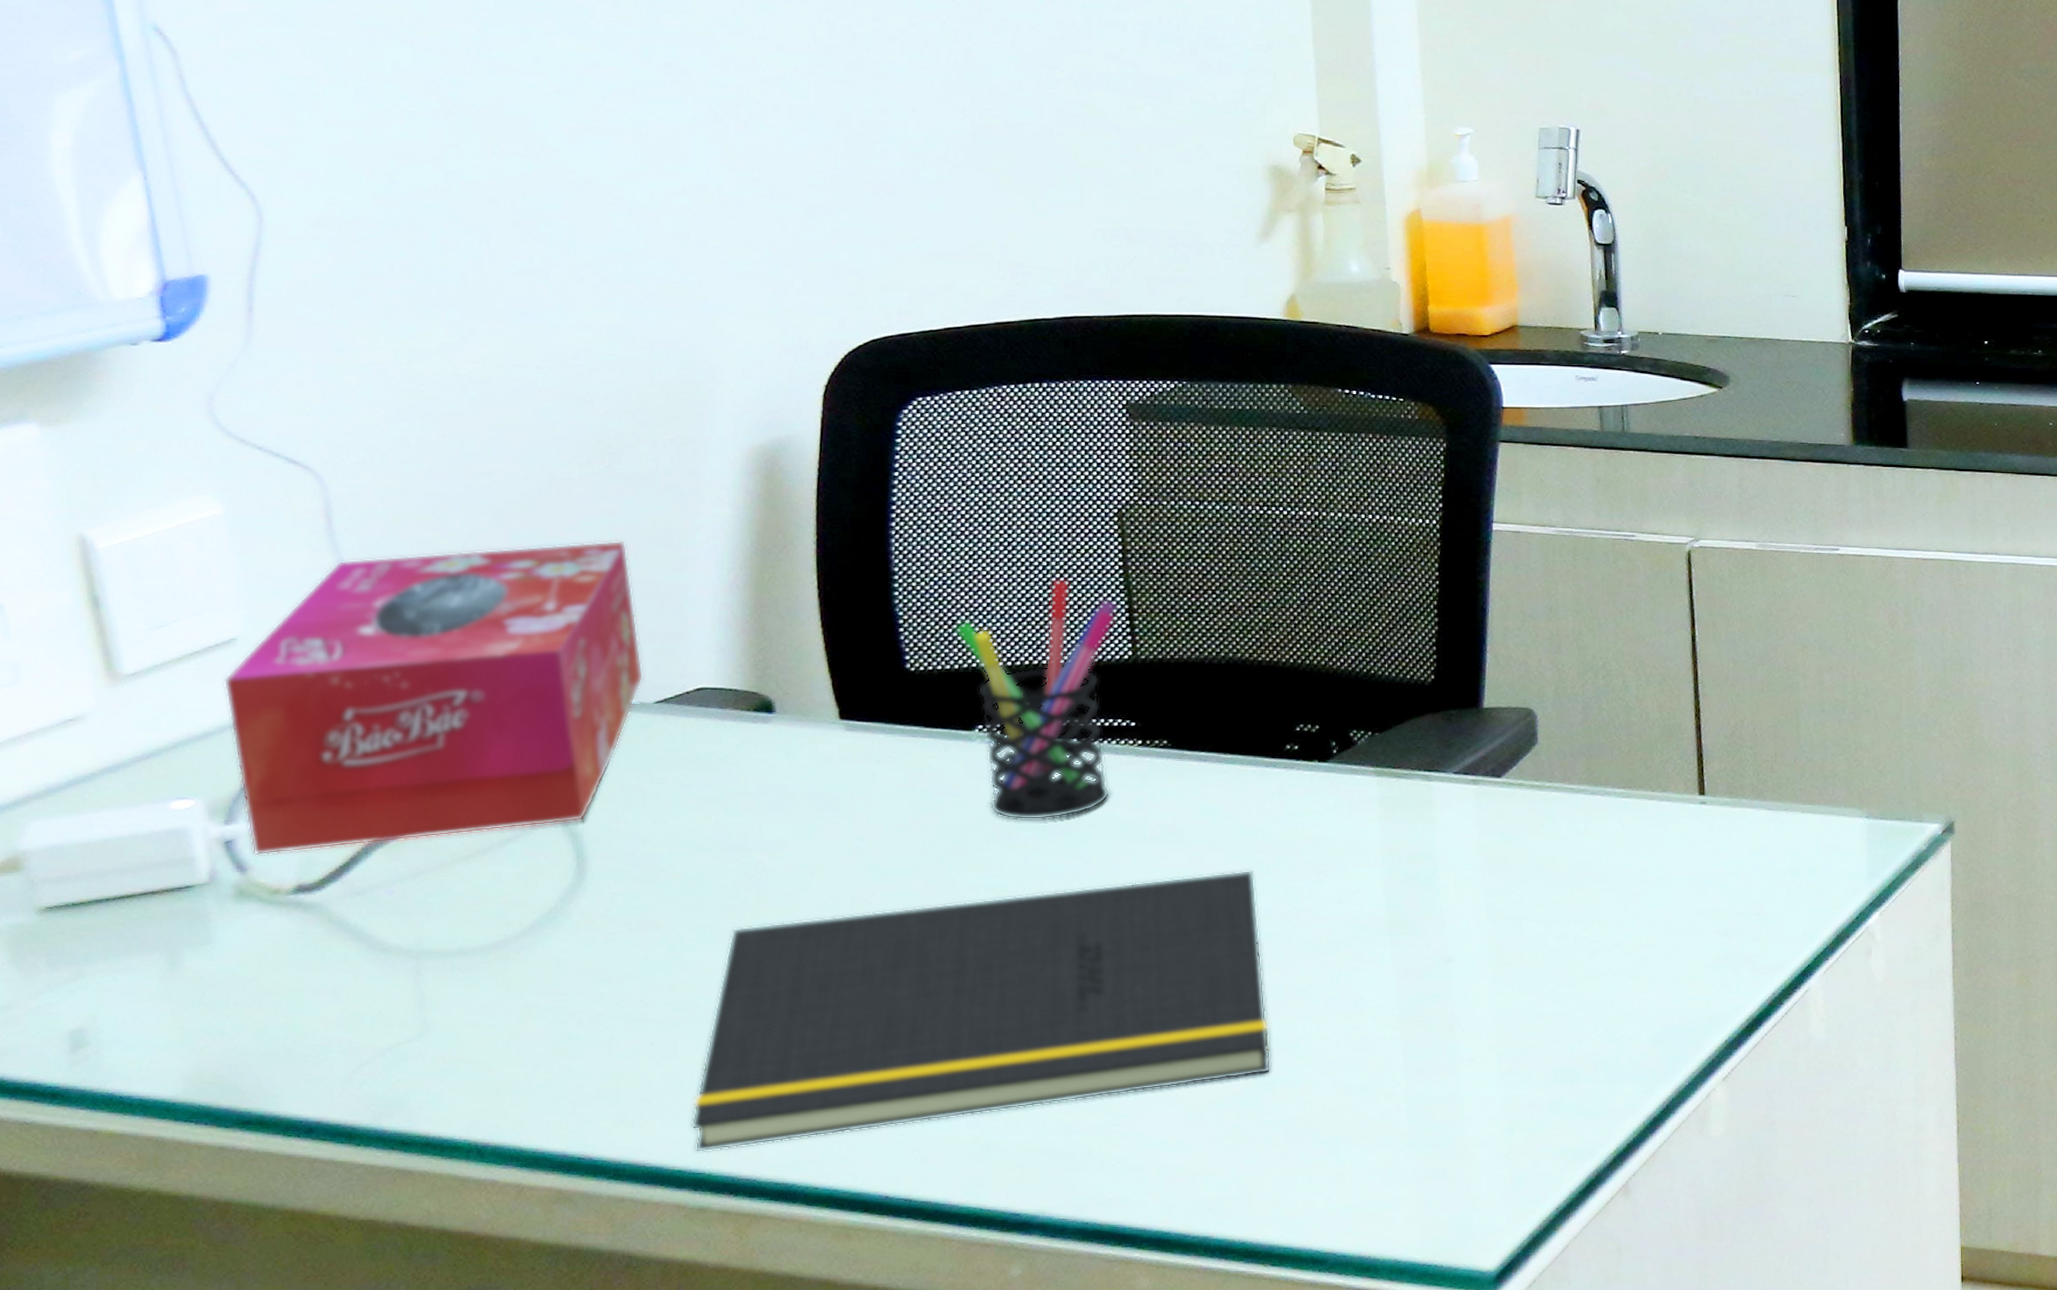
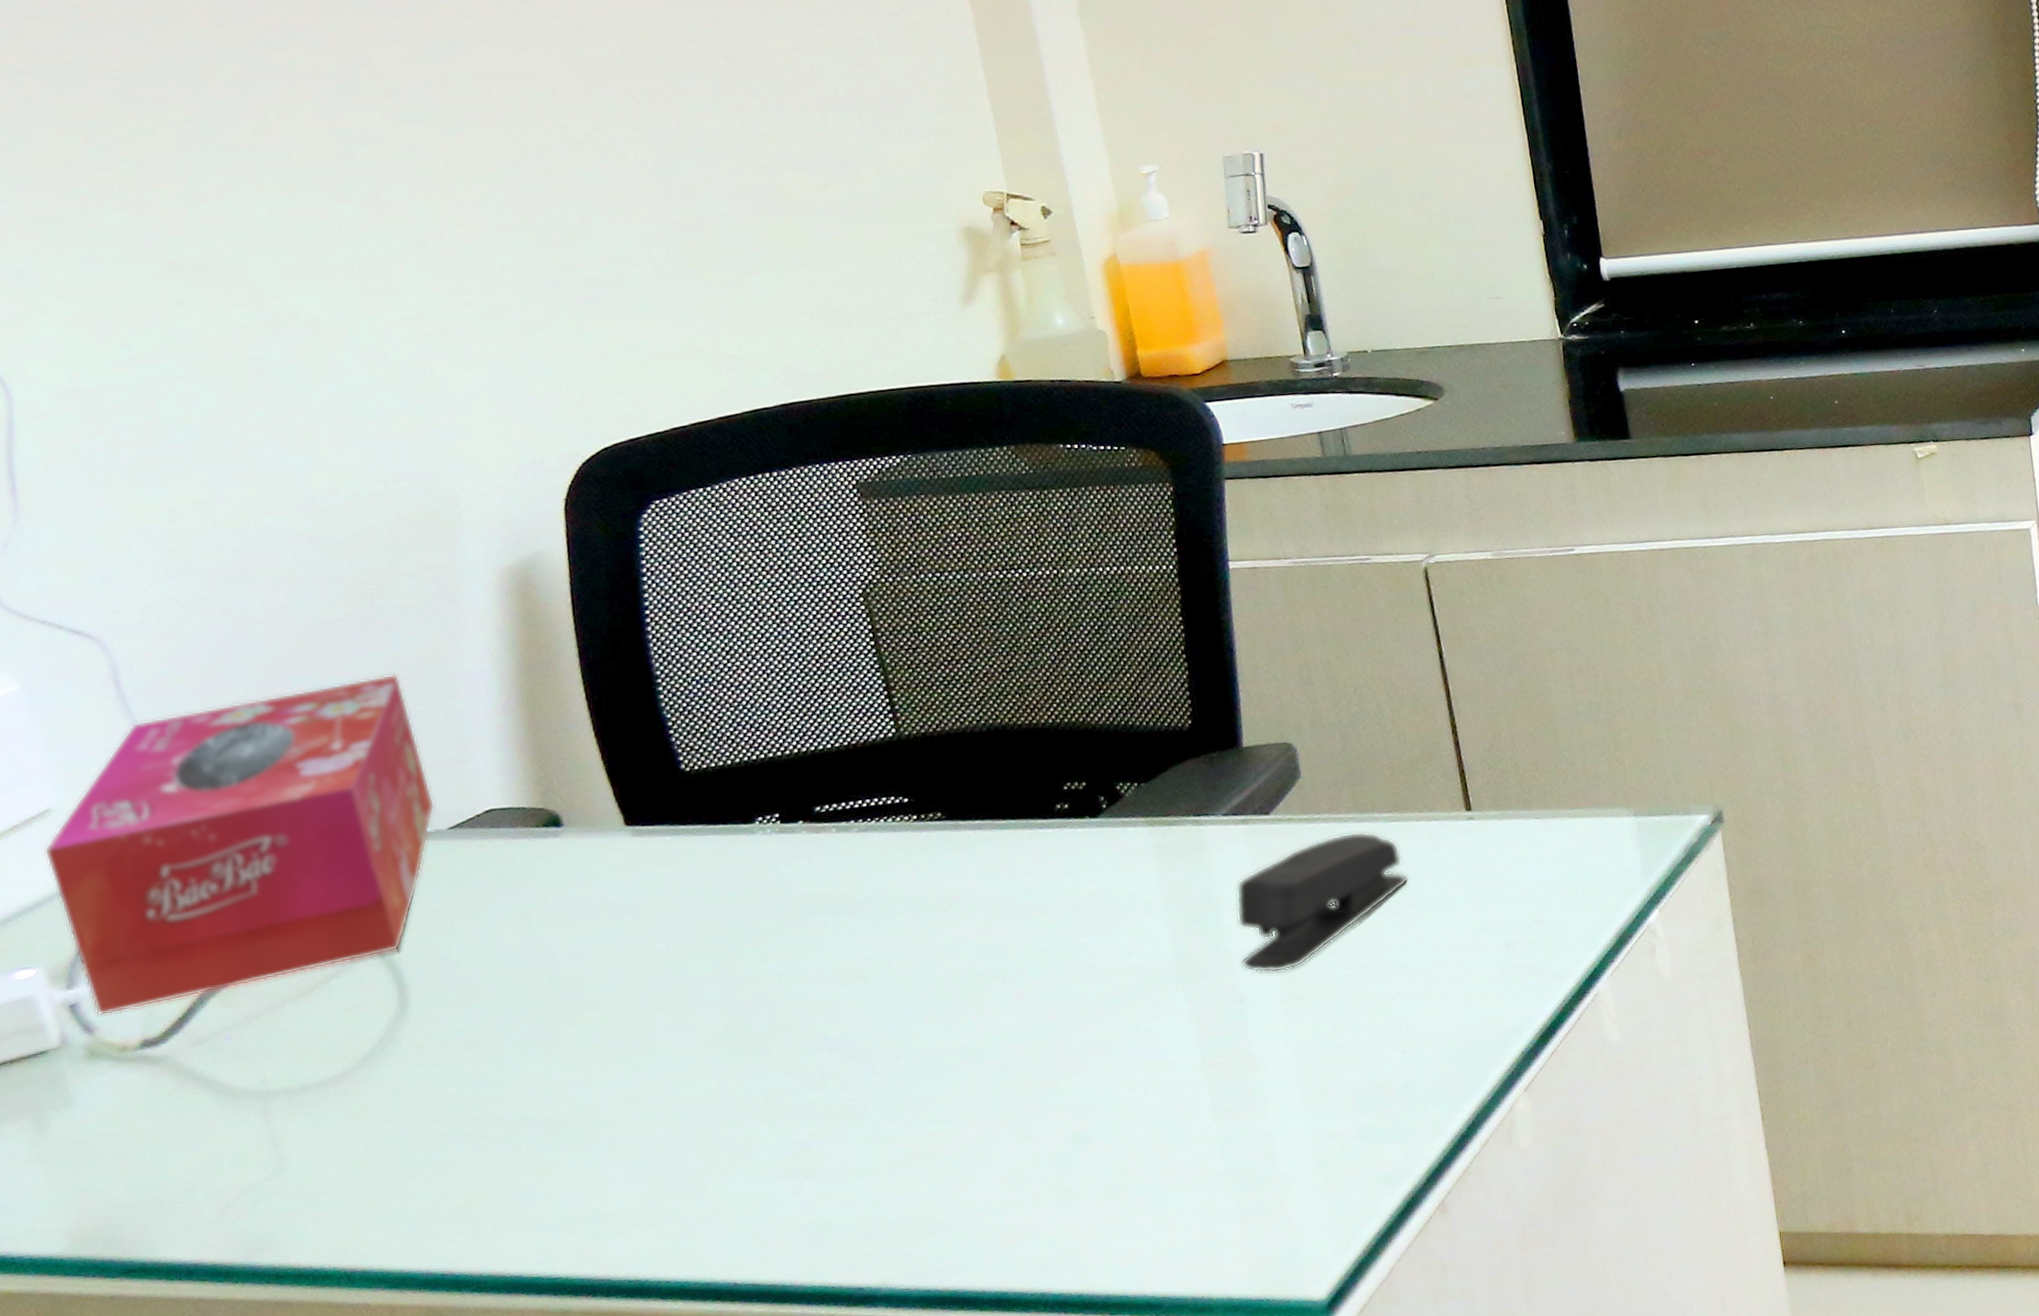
notepad: present [691,870,1271,1153] -> none [540,931,1084,1259]
pen holder: present [955,580,1117,820] -> none [722,665,894,907]
stapler: none [1453,804,1633,936] -> present [1236,831,1408,973]

